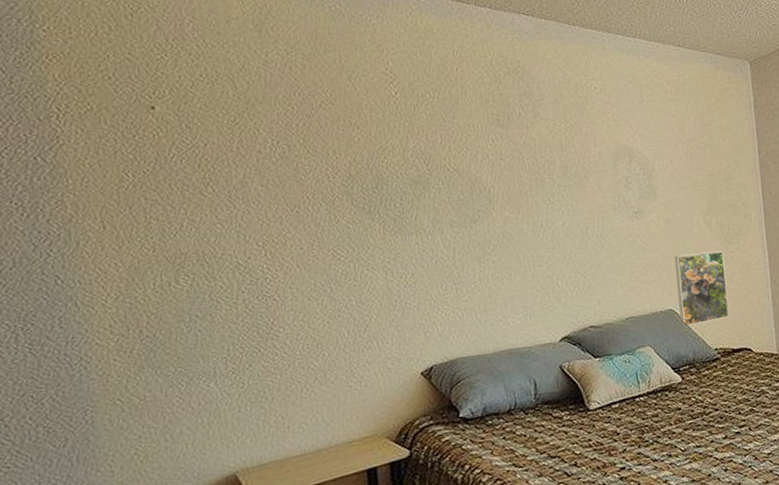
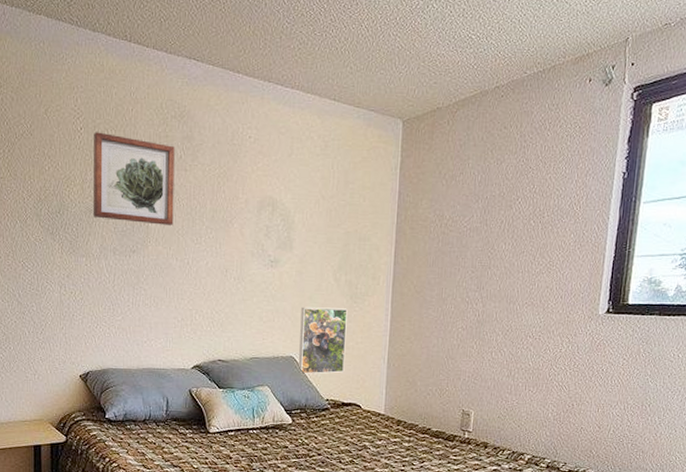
wall art: none [413,95,520,189] -> present [94,132,175,225]

